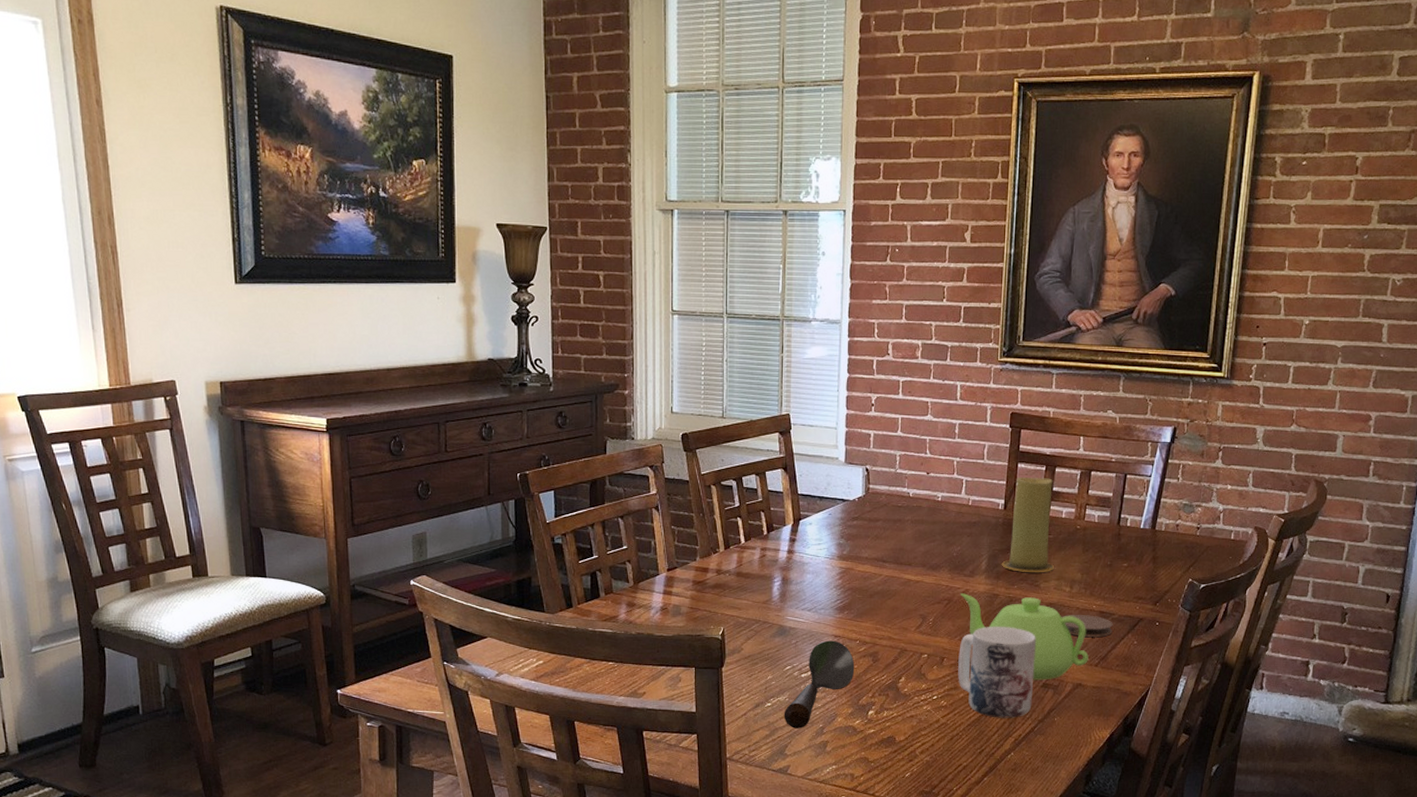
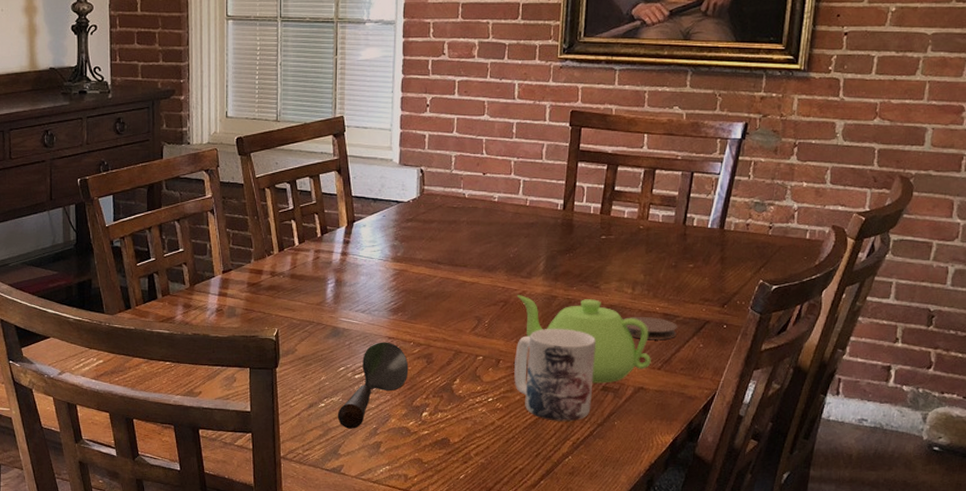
candle: present [1001,478,1054,572] -> none [559,177,615,274]

